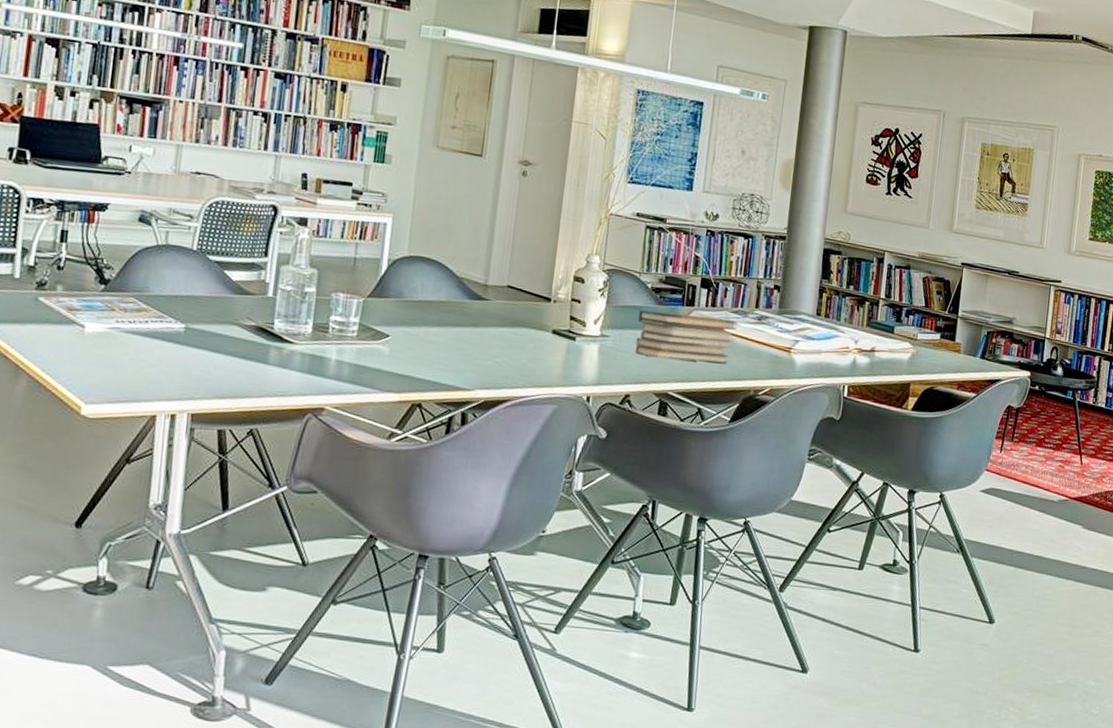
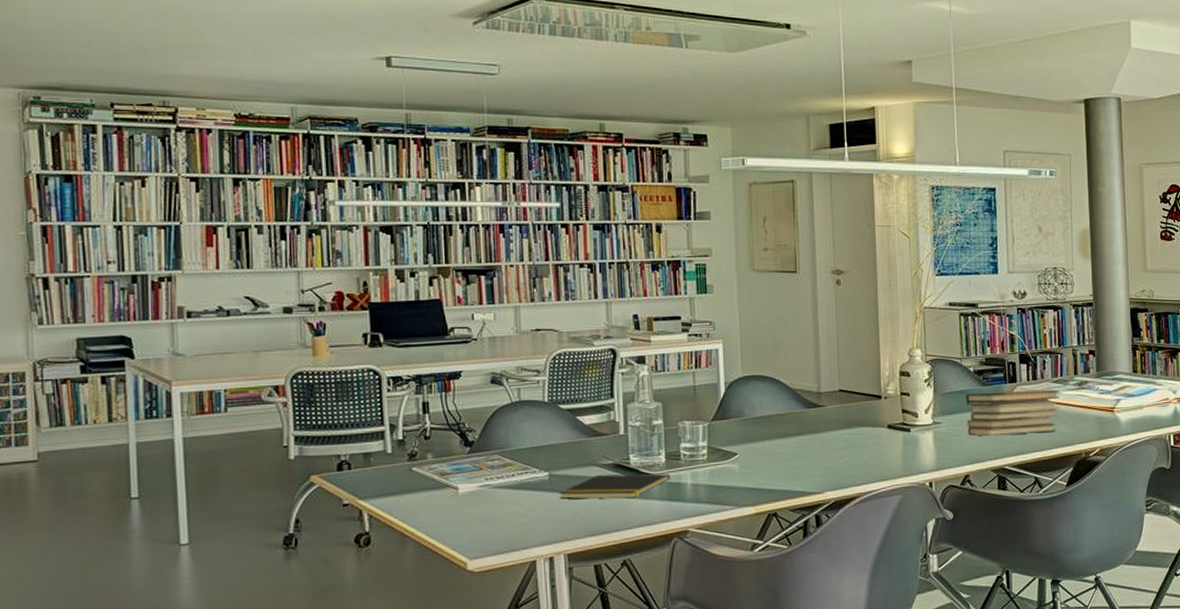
notepad: none [192,335,315,366] -> present [559,474,671,499]

